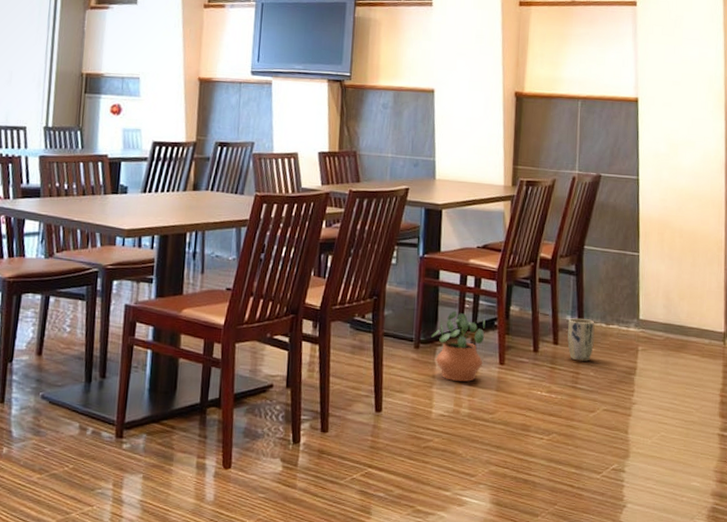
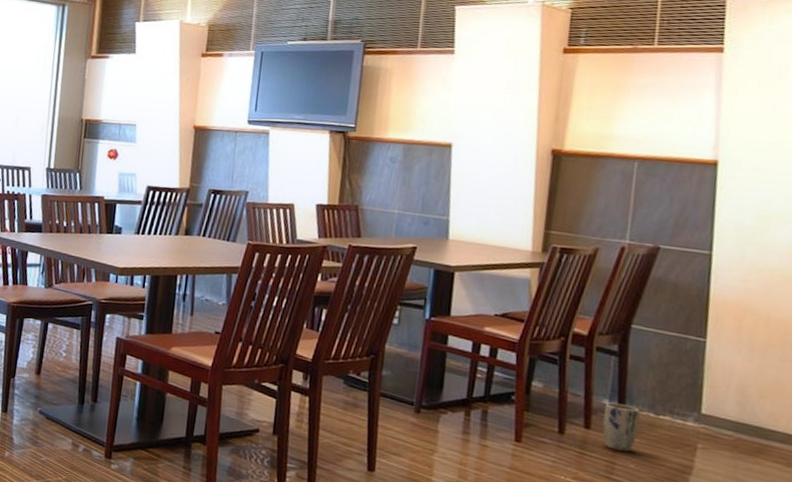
potted plant: present [431,310,486,382] -> none [435,379,501,455]

